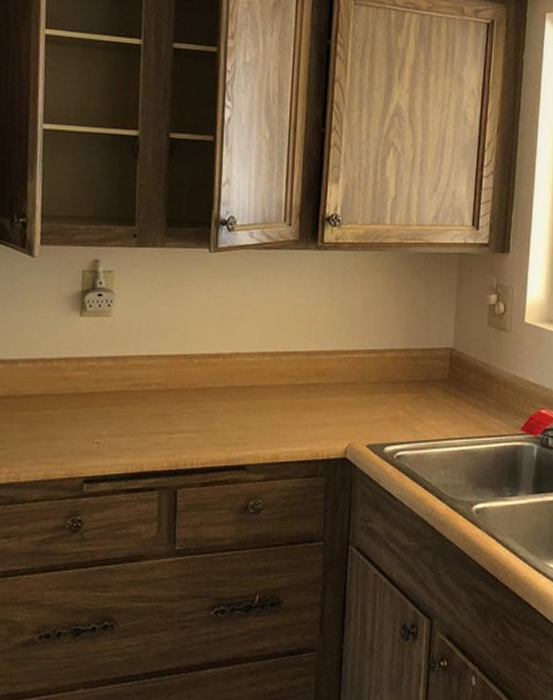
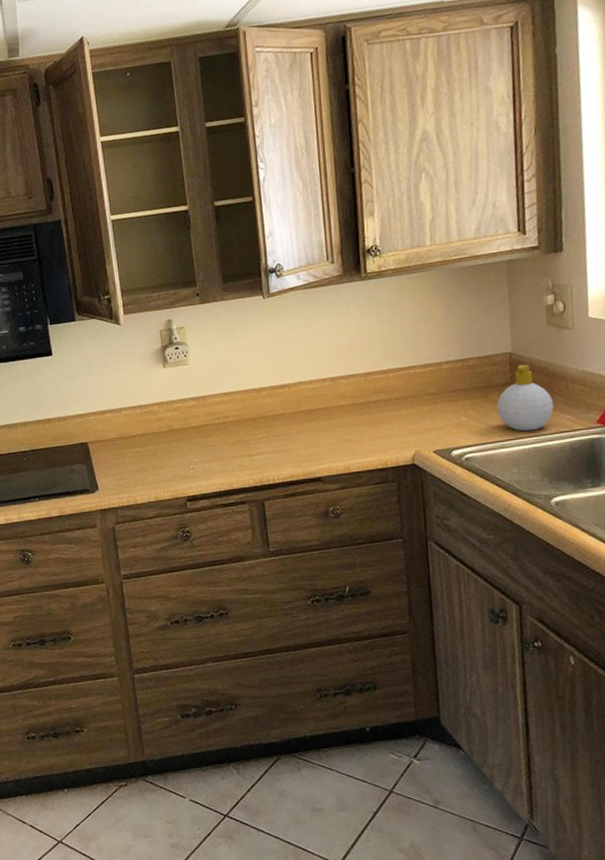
soap bottle: none [433,361,485,433] -> present [497,364,554,432]

